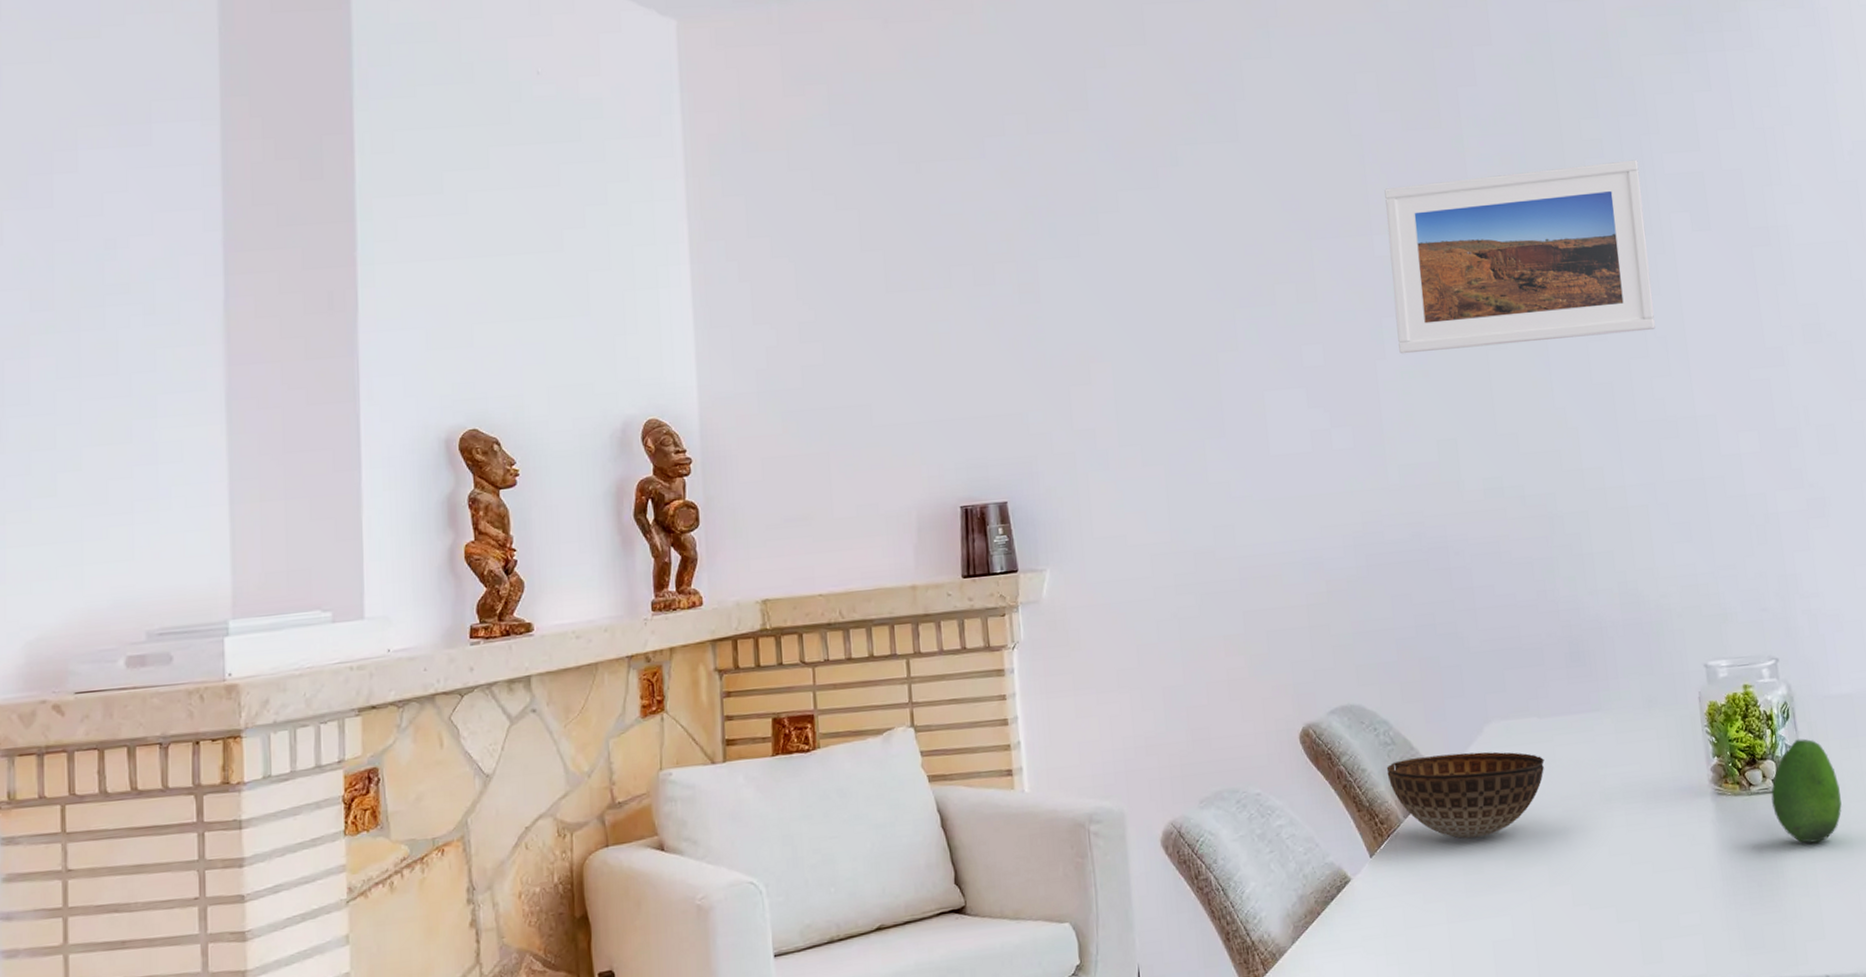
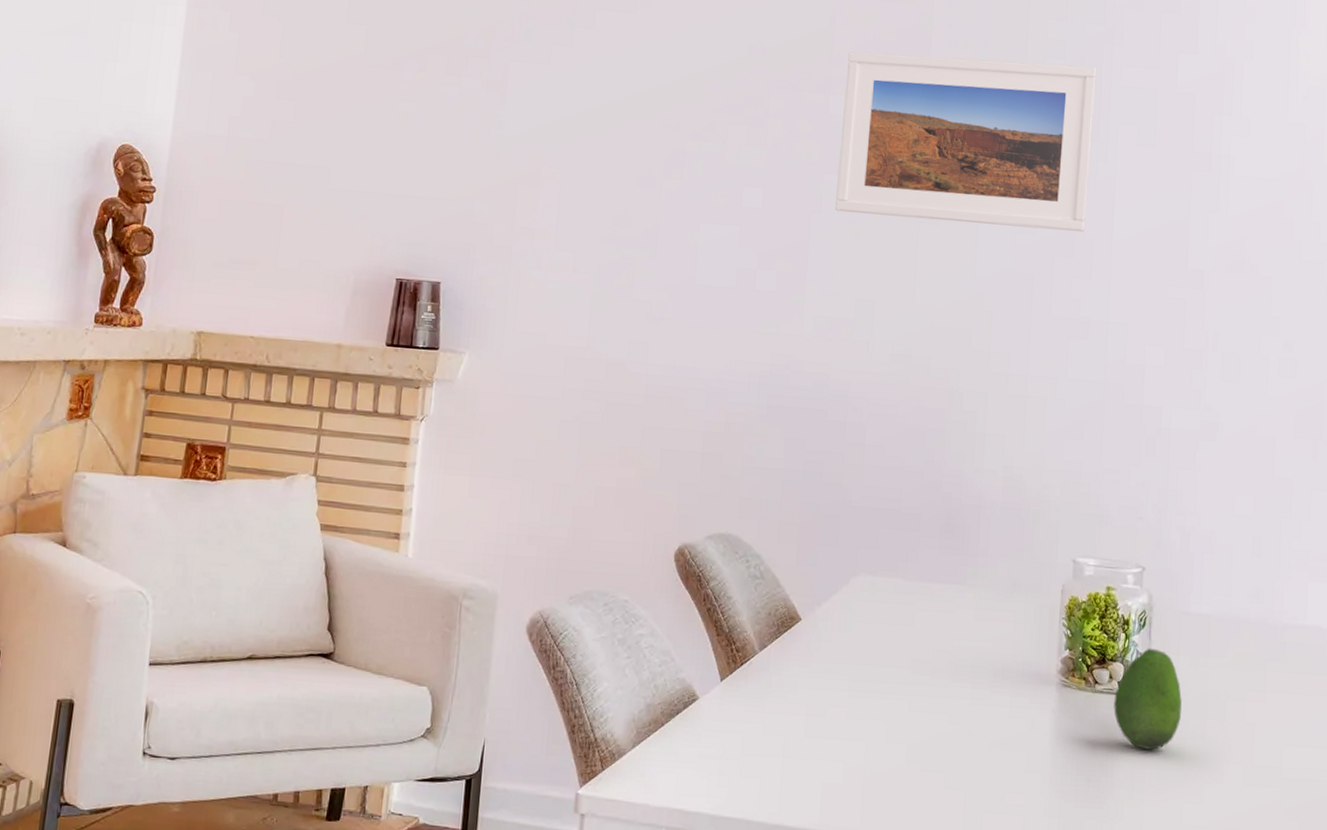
bowl: present [1386,751,1544,839] -> none [751,595,903,683]

